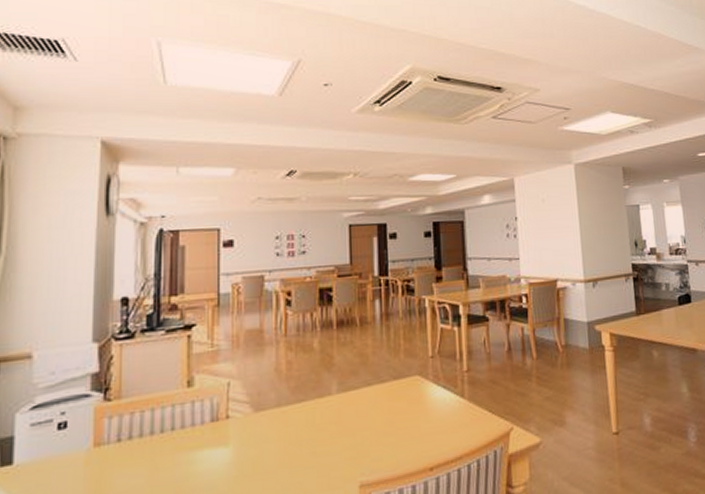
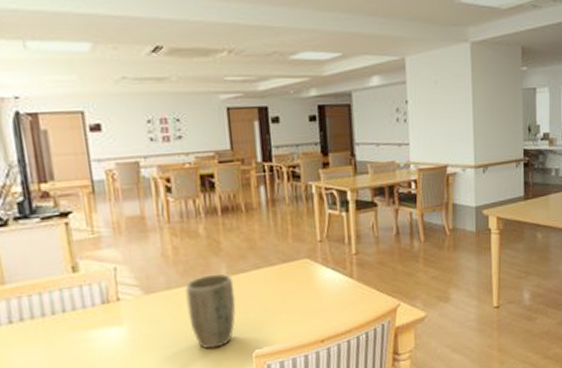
plant pot: none [295,390,344,476] -> present [185,274,236,349]

